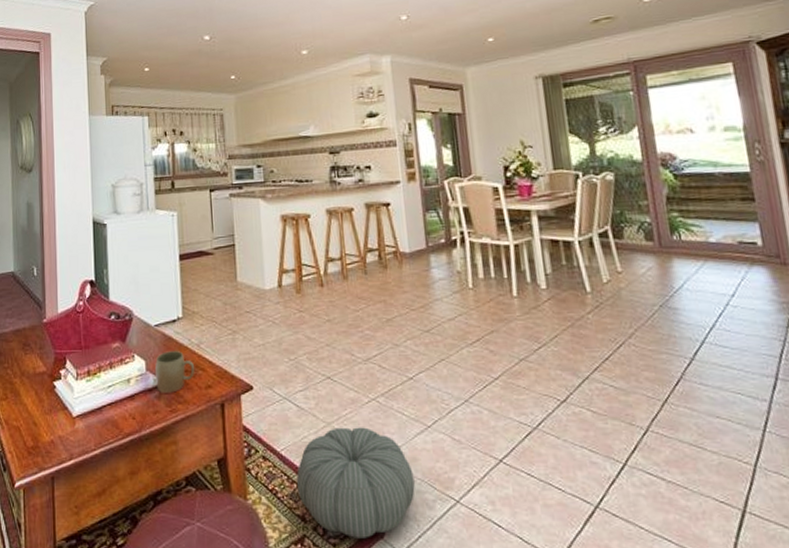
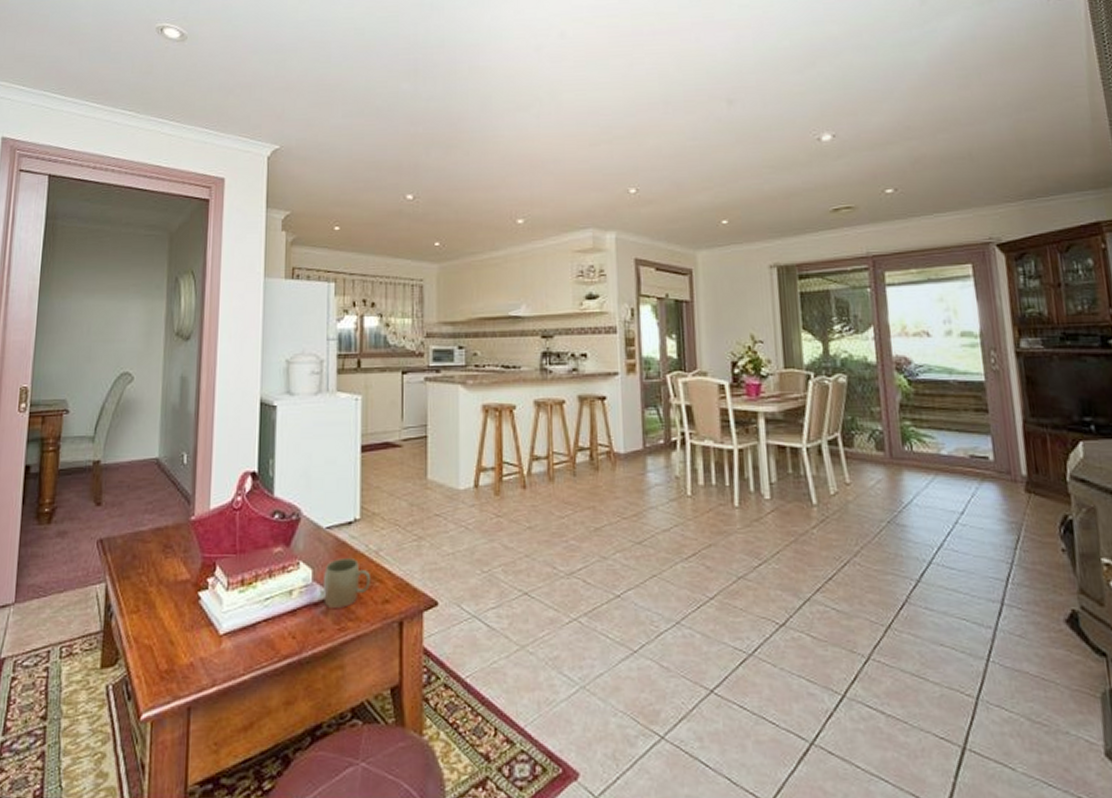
pouf: present [297,427,415,539] -> none [482,651,616,781]

